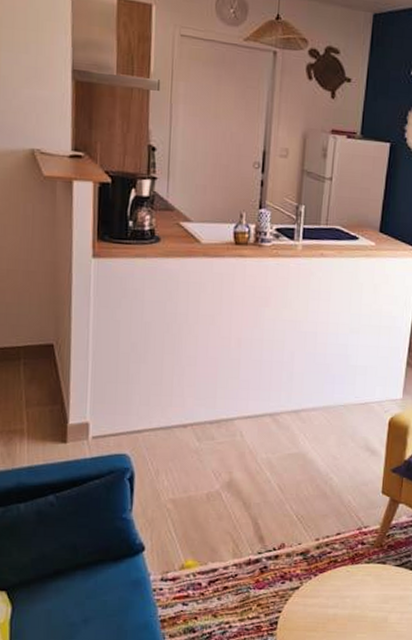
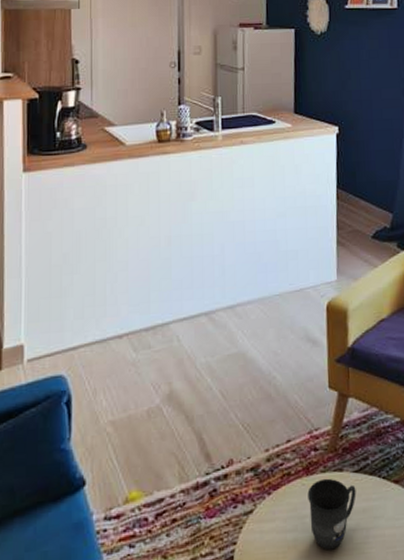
mug: none [350,568,396,626] -> present [307,478,357,550]

